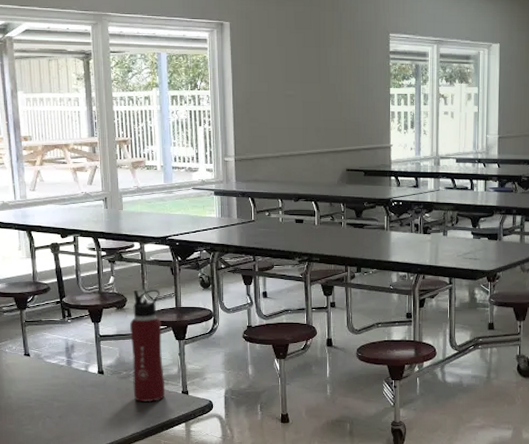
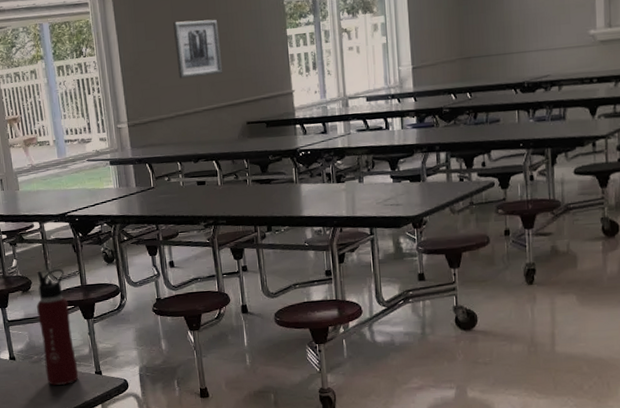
wall art: none [286,68,328,122] -> present [173,19,222,79]

